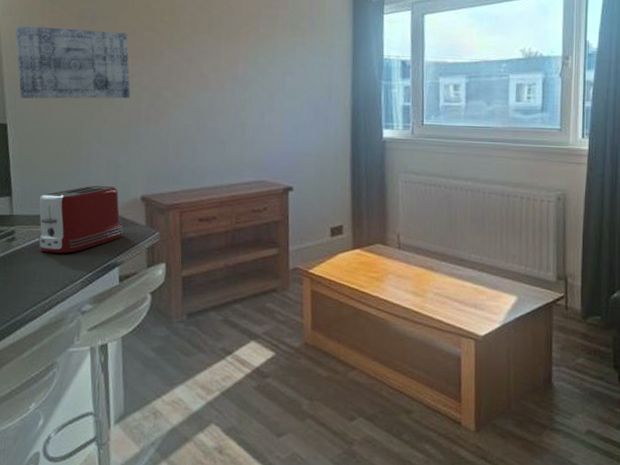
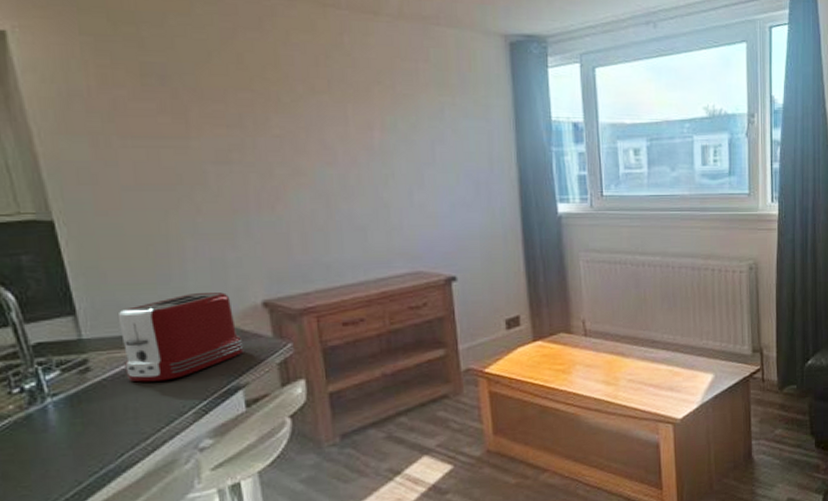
wall art: present [15,25,131,99] -> none [44,85,232,186]

